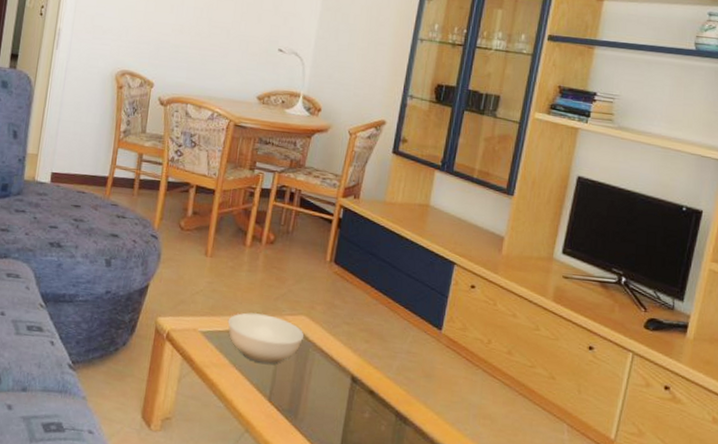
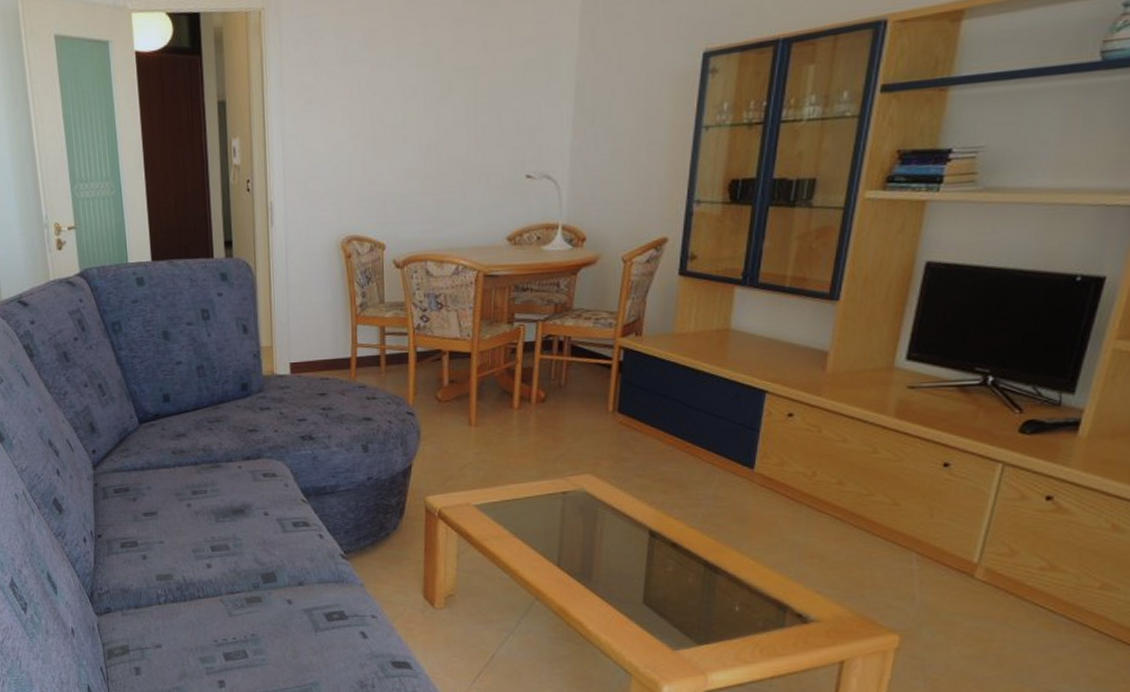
bowl: present [227,312,305,364] -> none [503,477,591,529]

